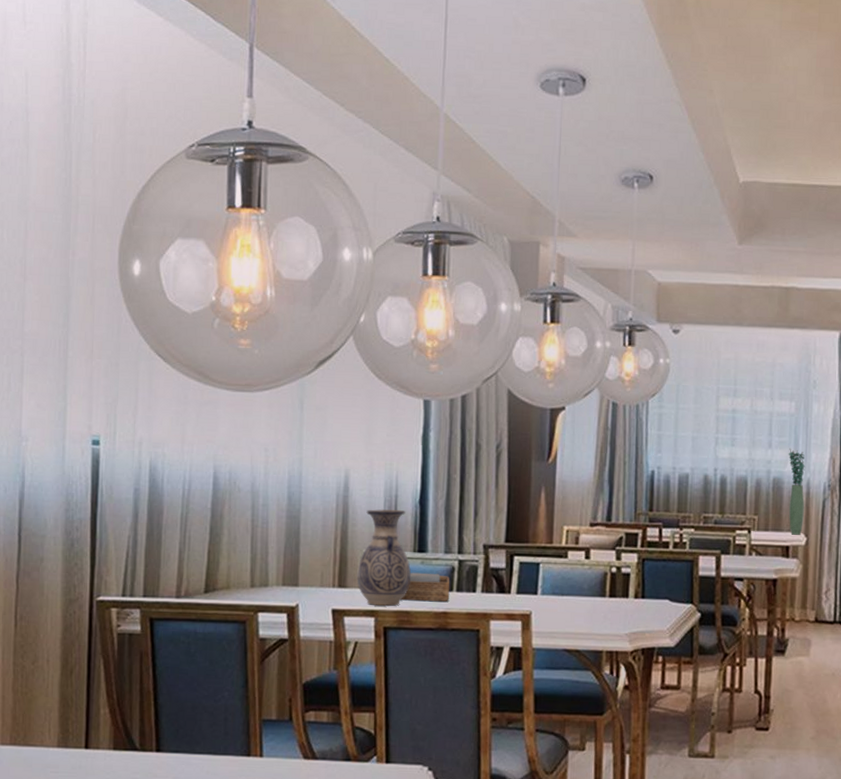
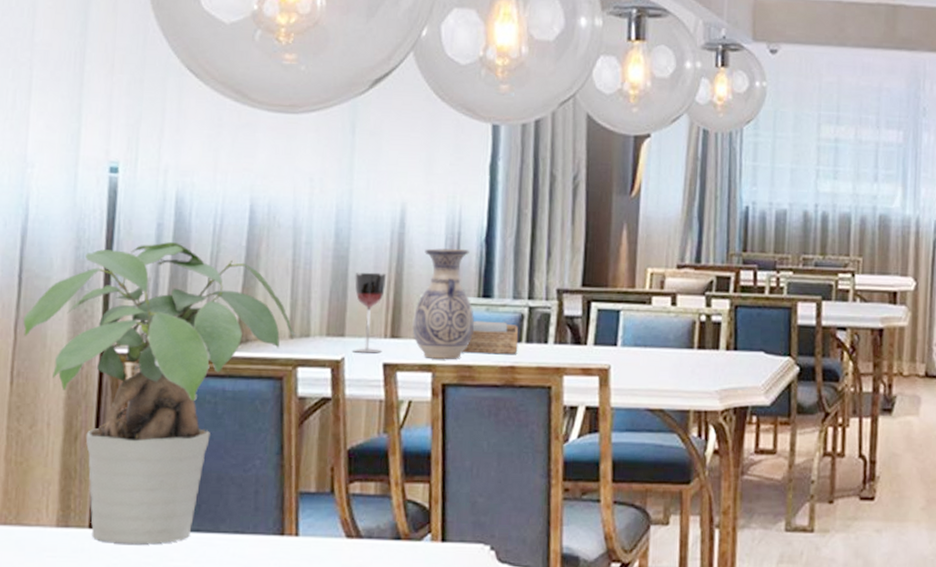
potted plant: none [24,504,256,763] -> present [23,241,296,545]
wineglass: none [305,530,333,601] -> present [353,272,386,353]
vase: present [788,448,805,535] -> none [895,182,914,279]

